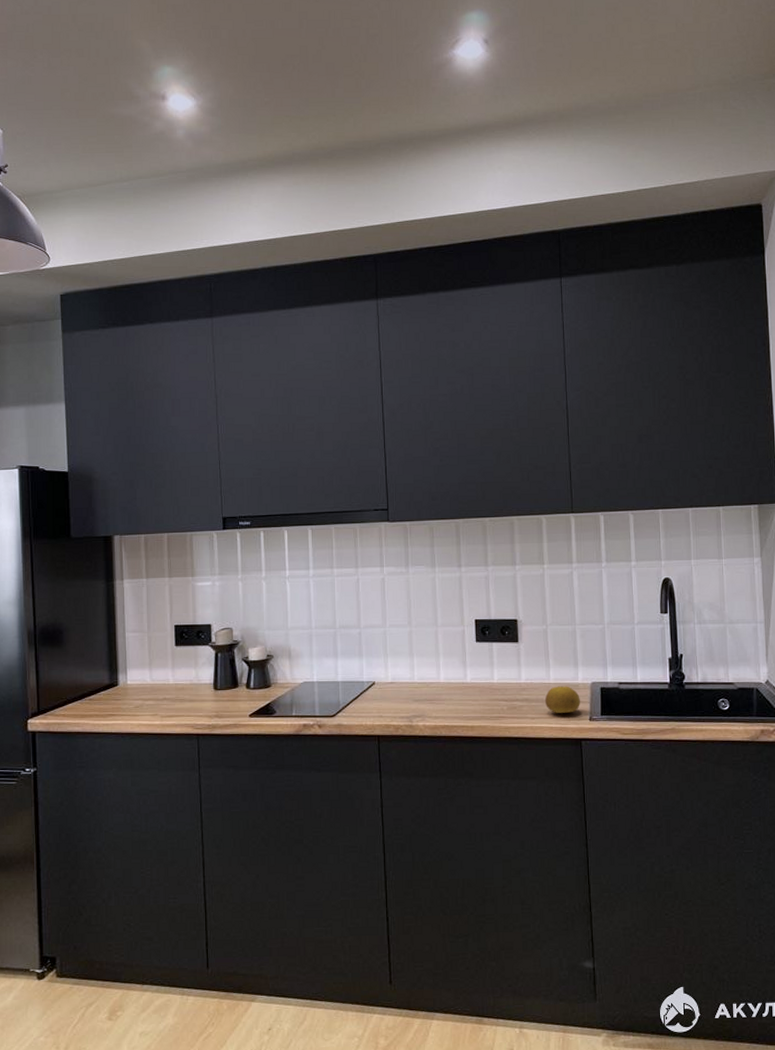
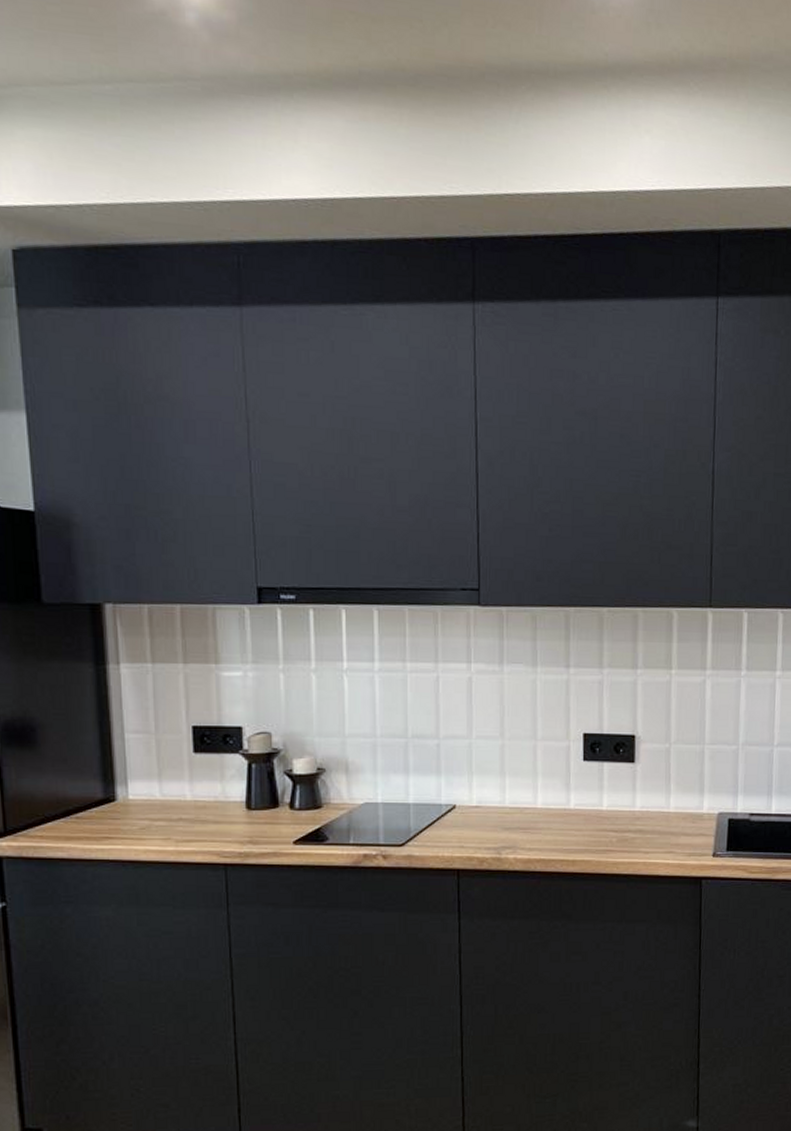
fruit: present [544,686,580,713] -> none [661,816,704,847]

